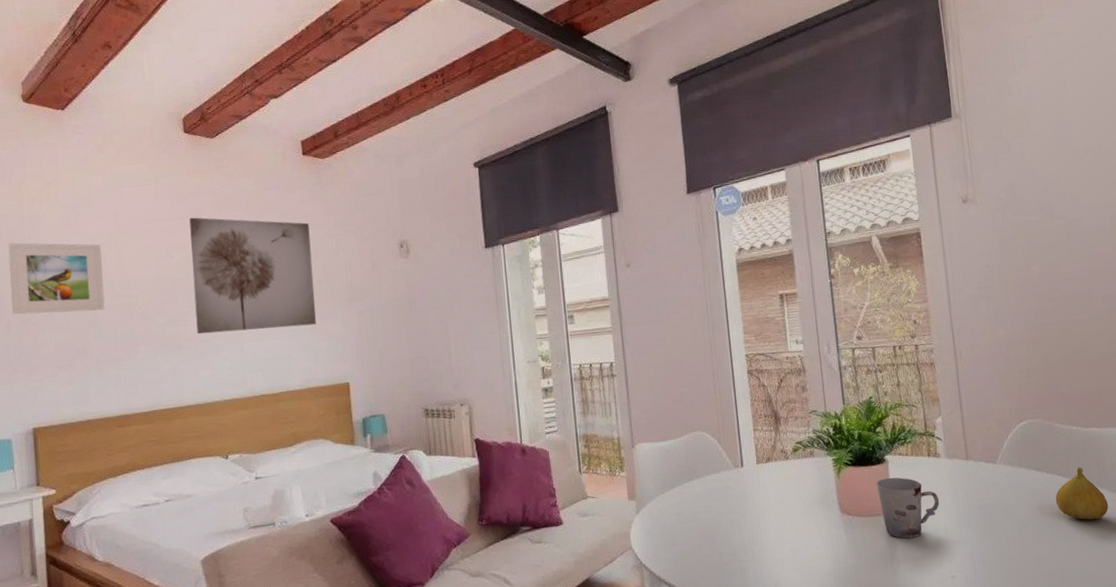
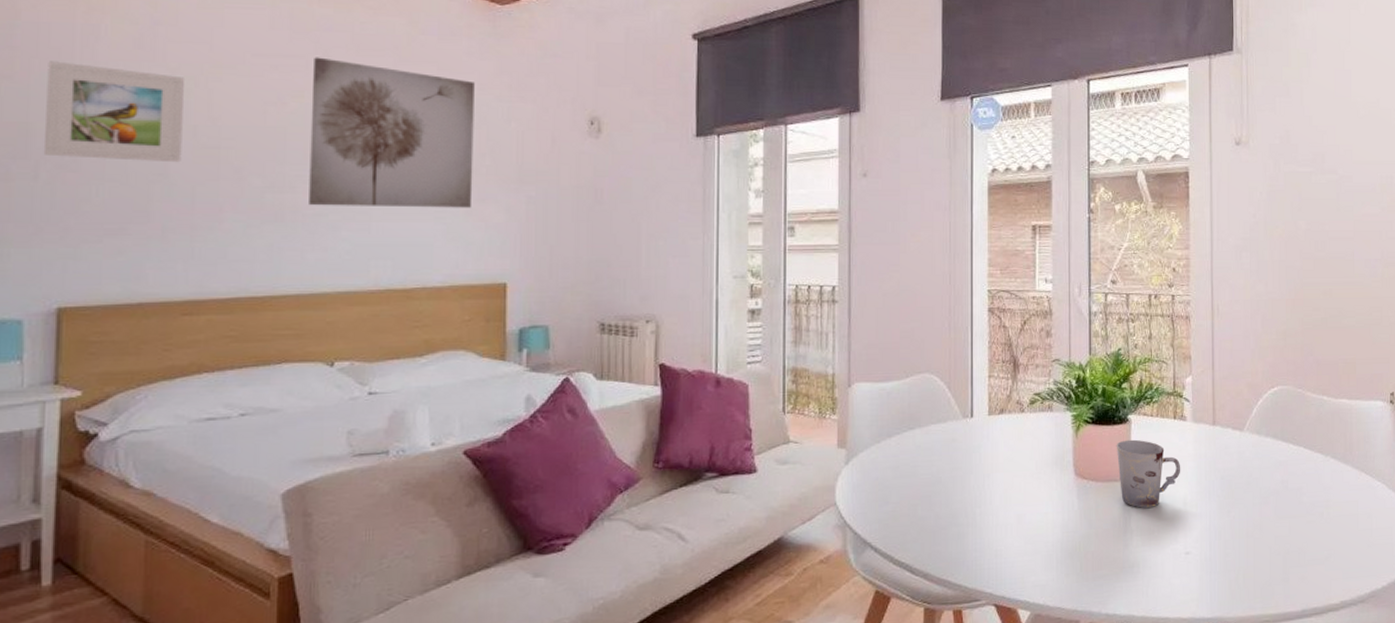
fruit: present [1055,467,1109,520] -> none [1299,440,1352,498]

